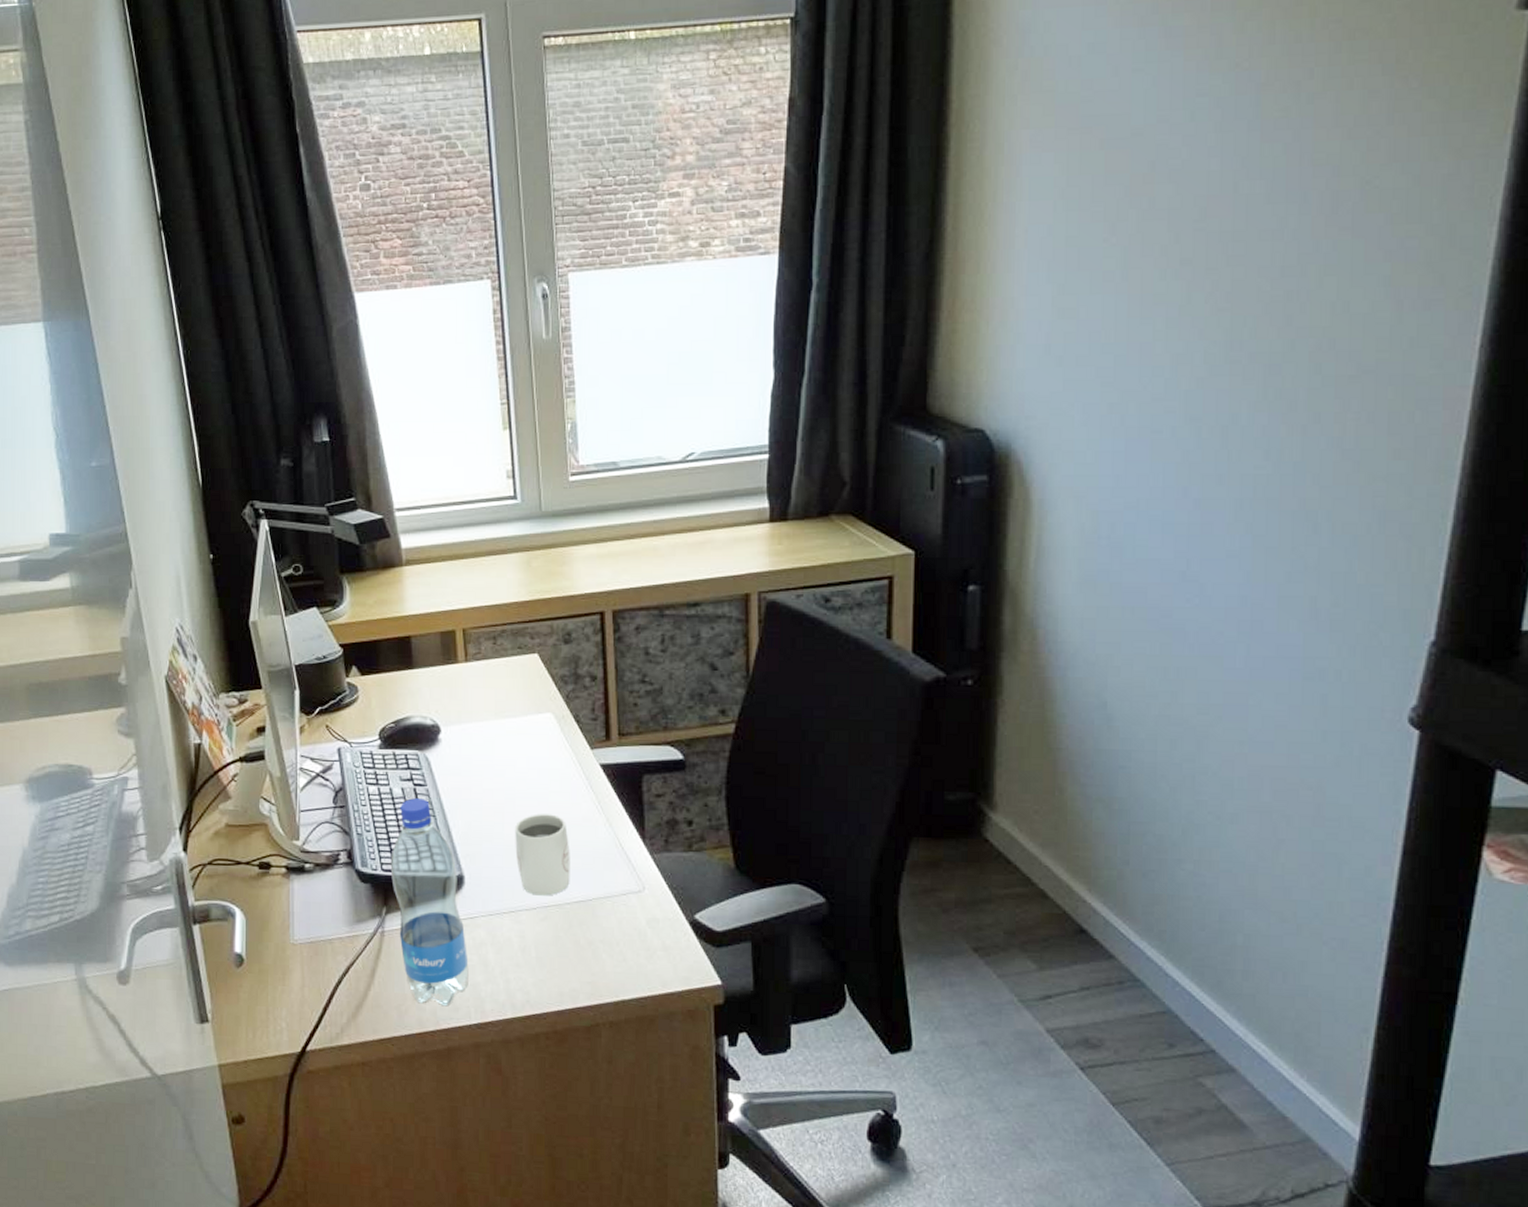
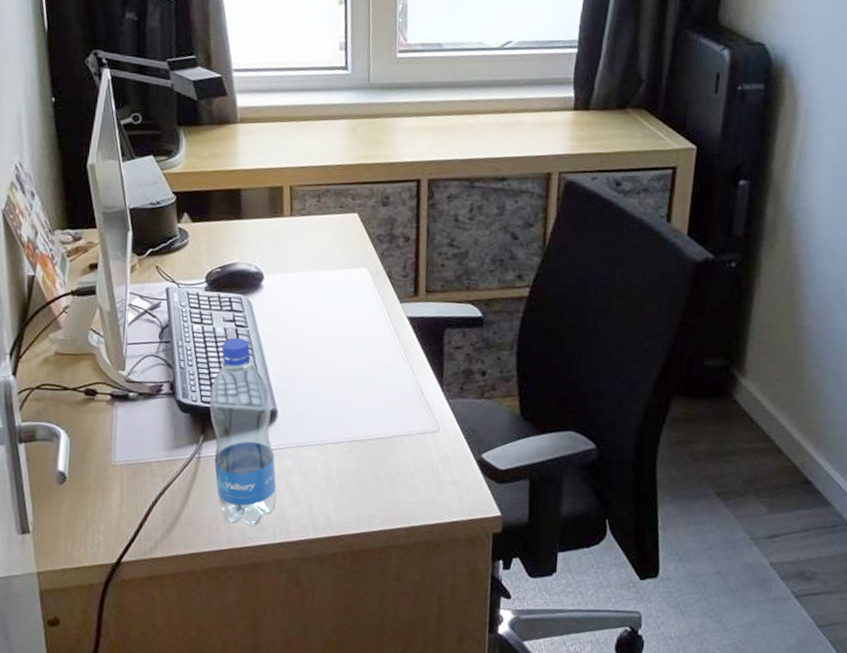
mug: present [515,814,570,896] -> none [325,358,376,432]

